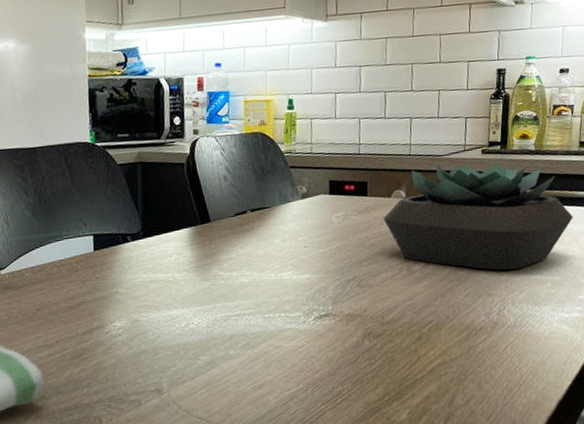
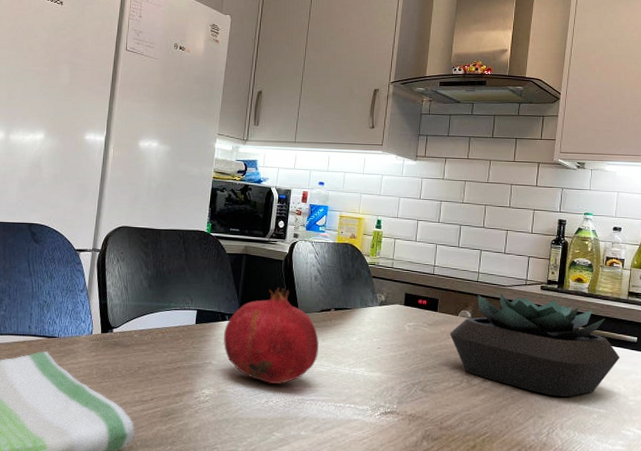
fruit: none [128,195,238,305] -> present [224,287,319,384]

